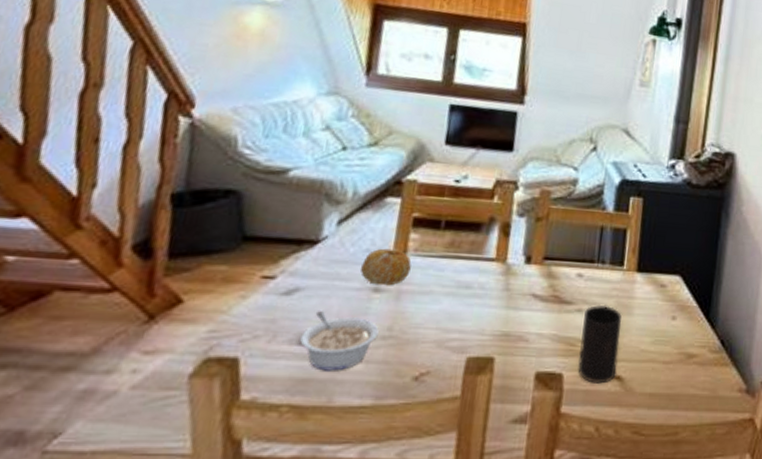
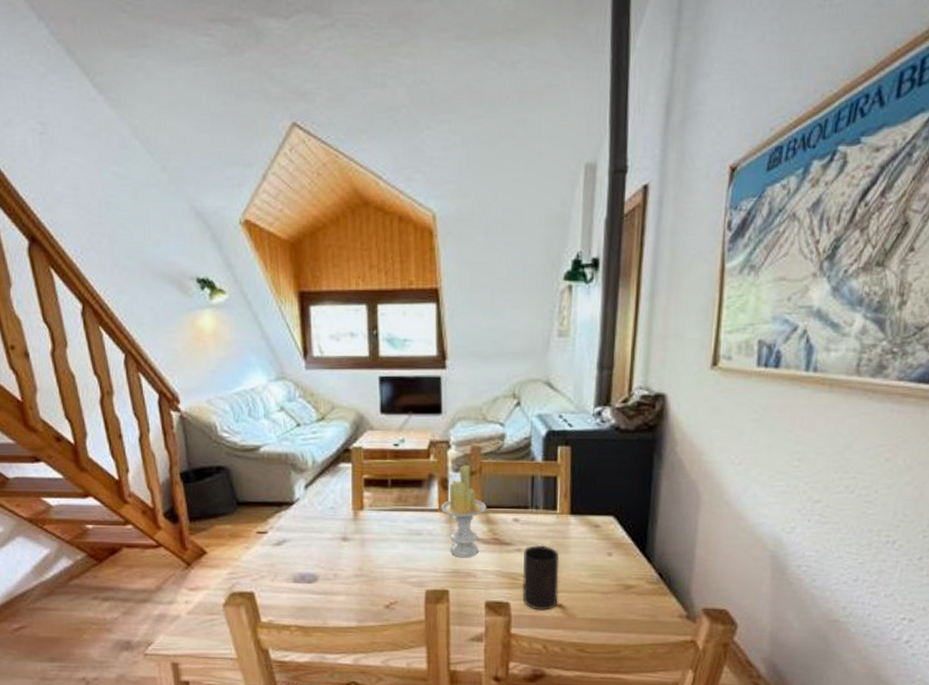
legume: present [300,310,379,371] -> none [295,556,352,601]
fruit: present [360,248,411,286] -> none [329,505,369,536]
candle: none [498,208,550,318] -> present [441,464,487,558]

